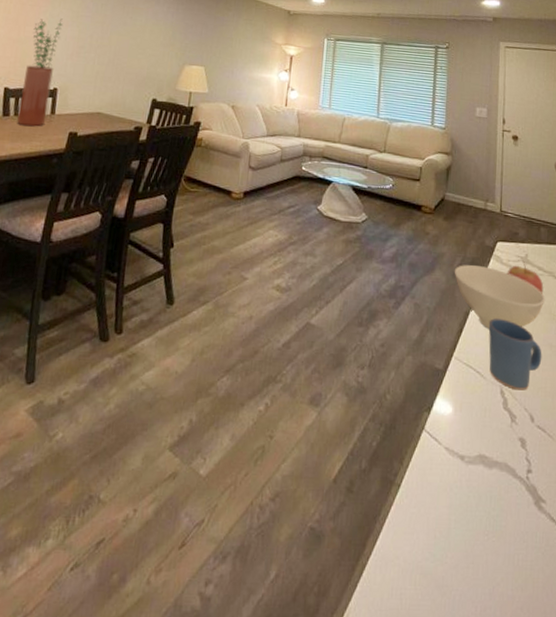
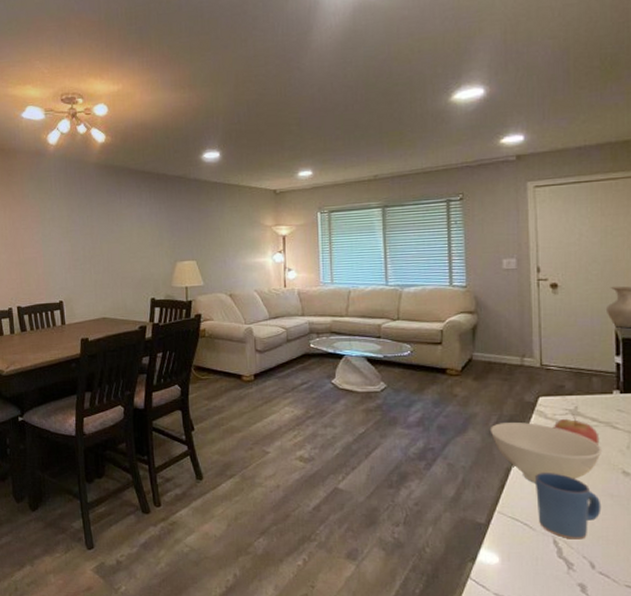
vase: present [17,18,63,127] -> none [31,236,58,338]

